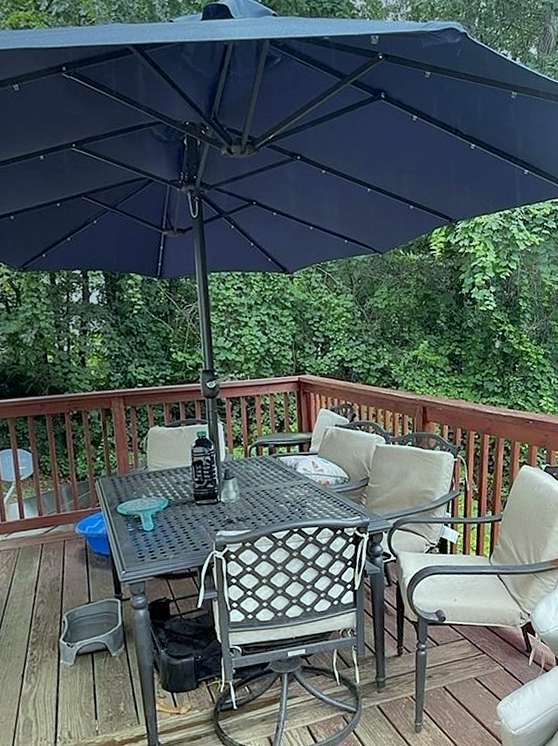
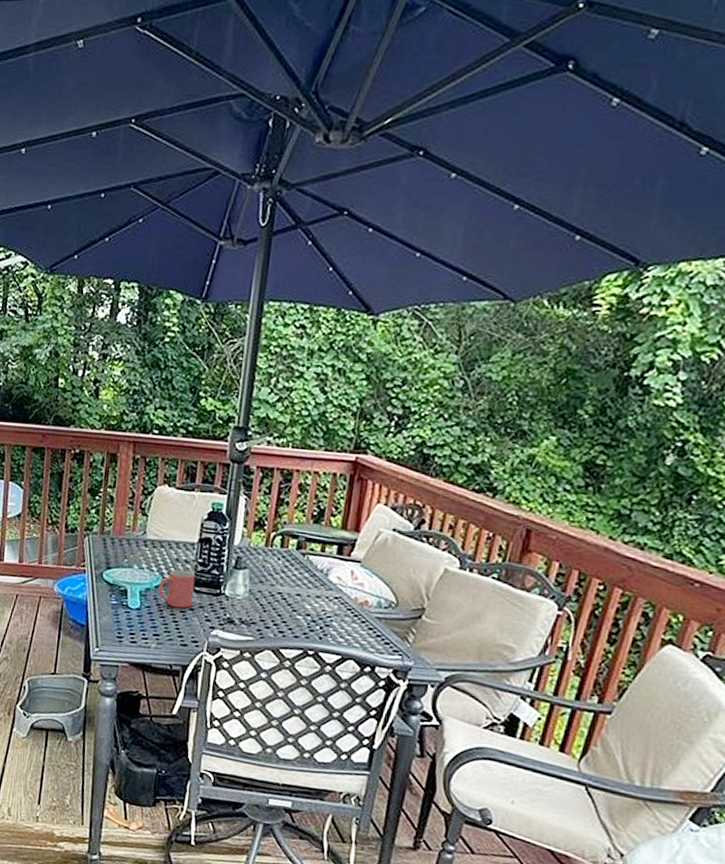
mug: none [166,489,197,522] -> present [158,569,196,609]

